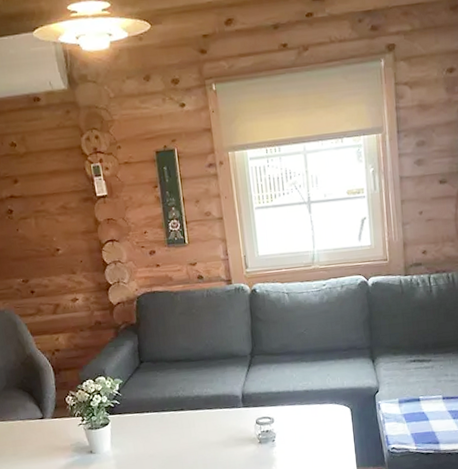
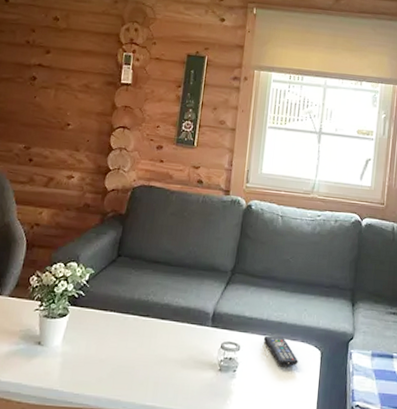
remote control: none [294,402,331,428] -> present [263,335,298,366]

